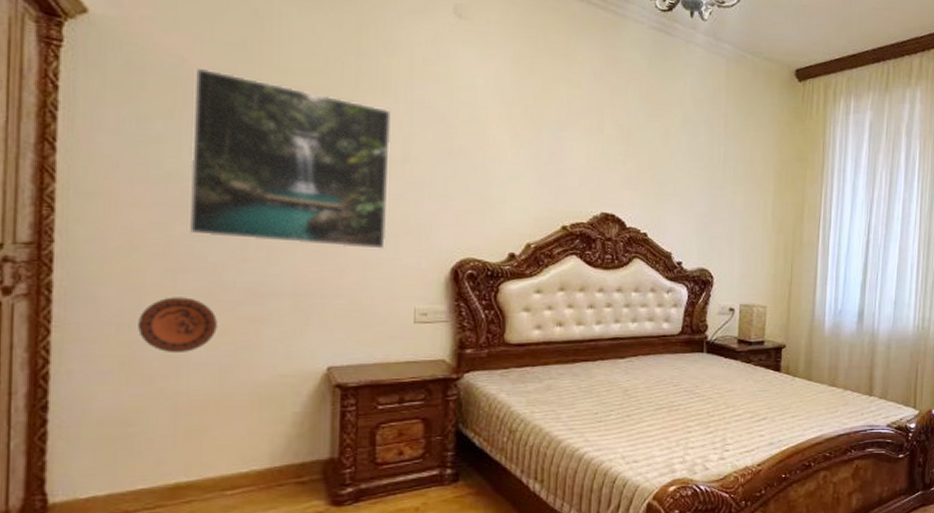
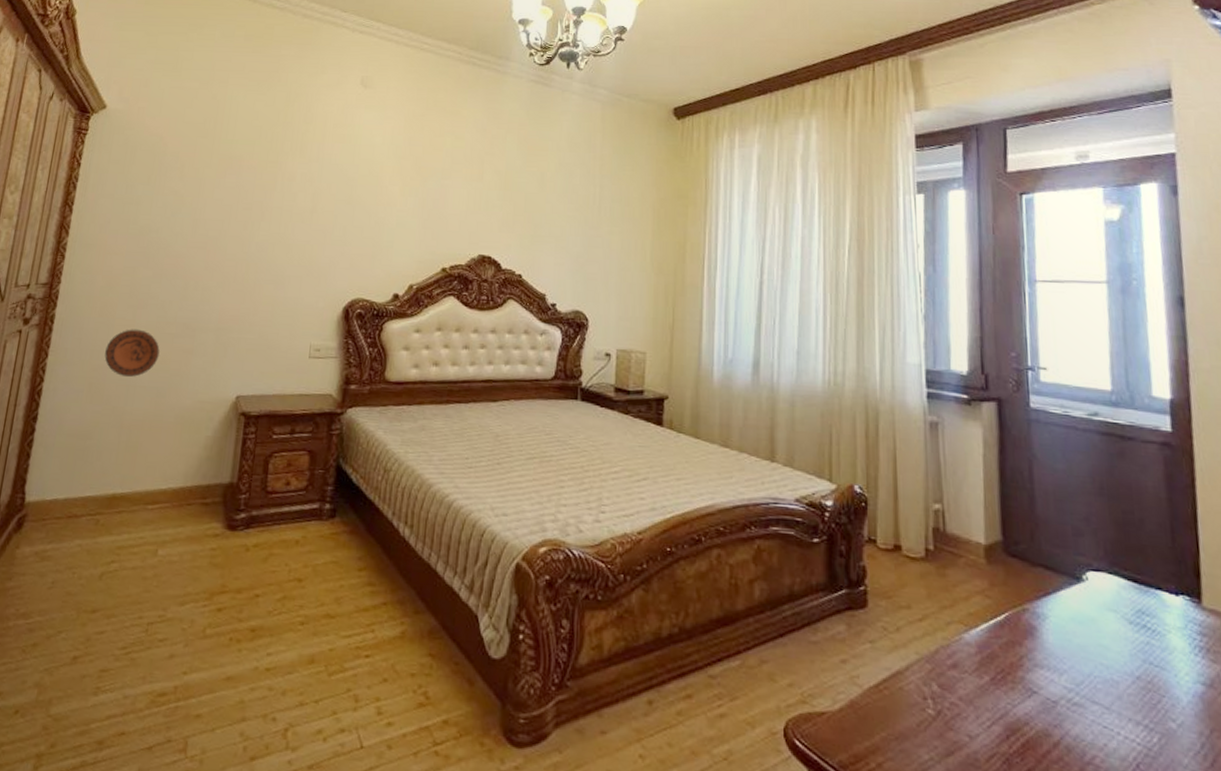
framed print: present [190,67,392,249] -> none [150,143,305,290]

